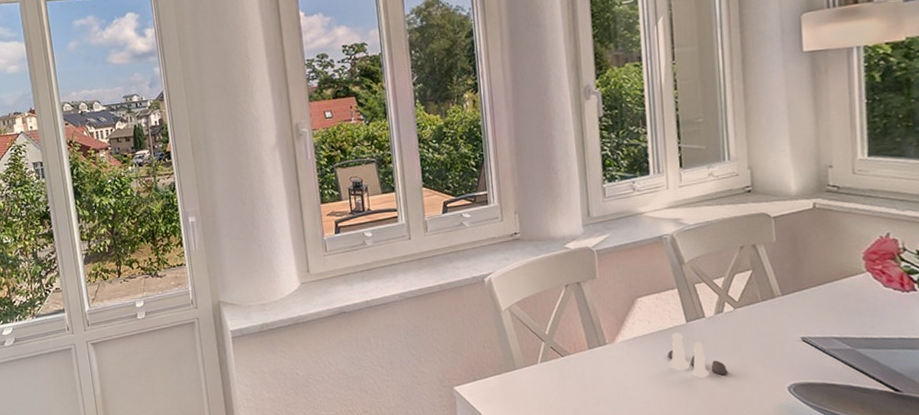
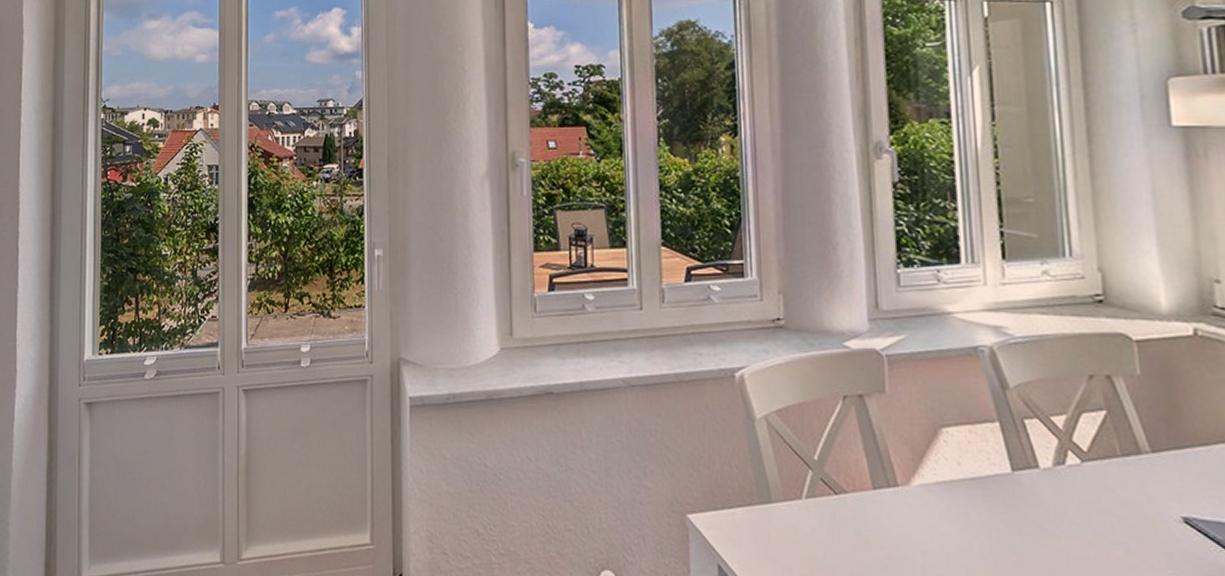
salt and pepper shaker set: present [668,332,728,378] -> none [985,483,1074,556]

